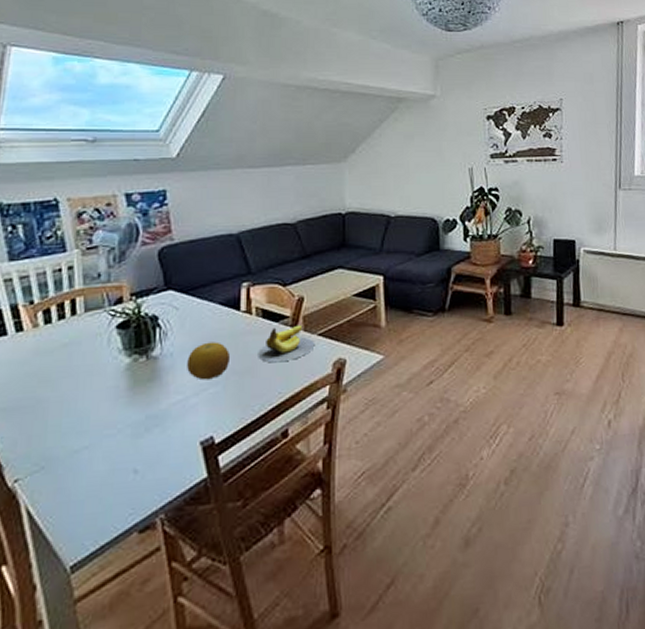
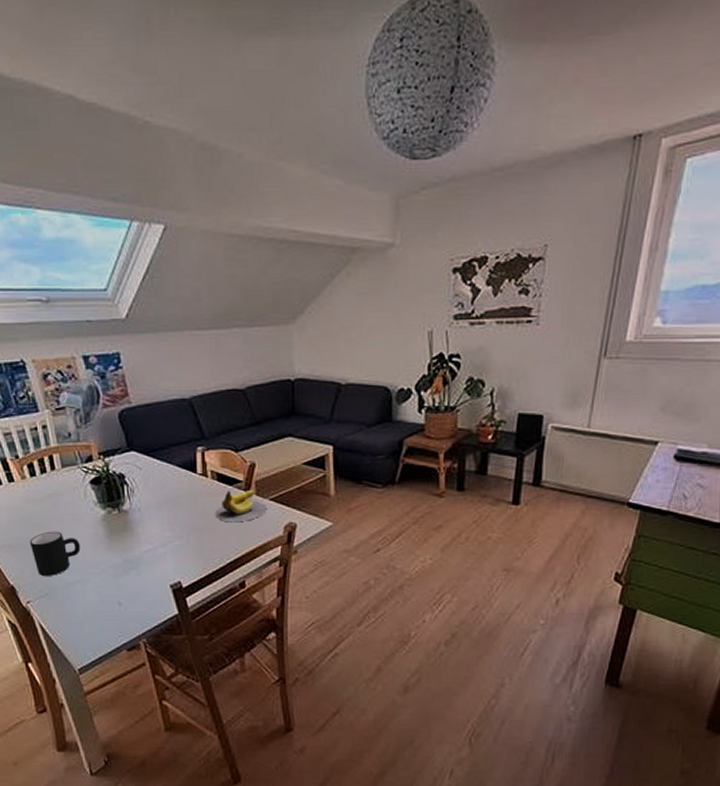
mug: none [30,386,95,446] -> present [29,531,81,577]
fruit: present [187,341,231,380] -> none [153,500,191,534]

